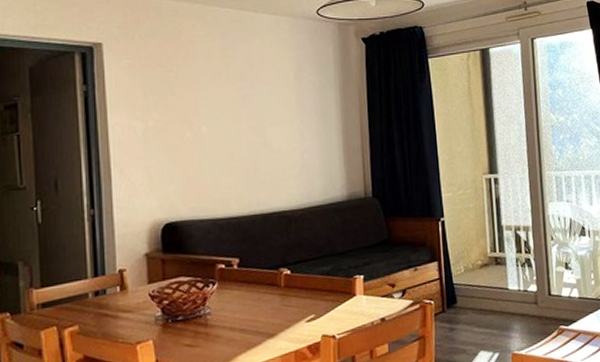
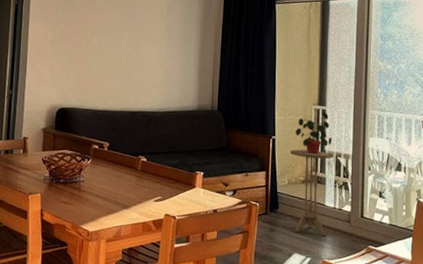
side table: none [463,226,514,327] -> present [291,149,334,237]
potted plant: none [467,180,509,232] -> present [296,112,332,154]

